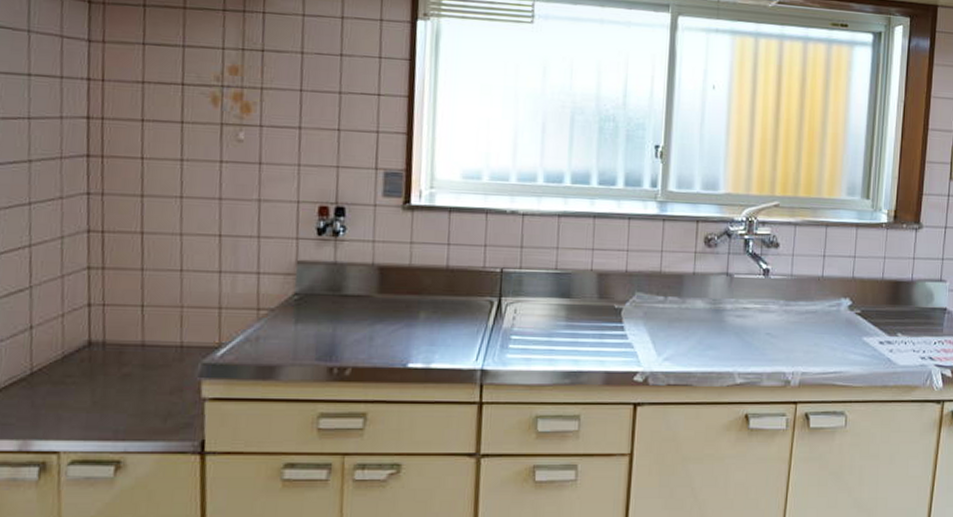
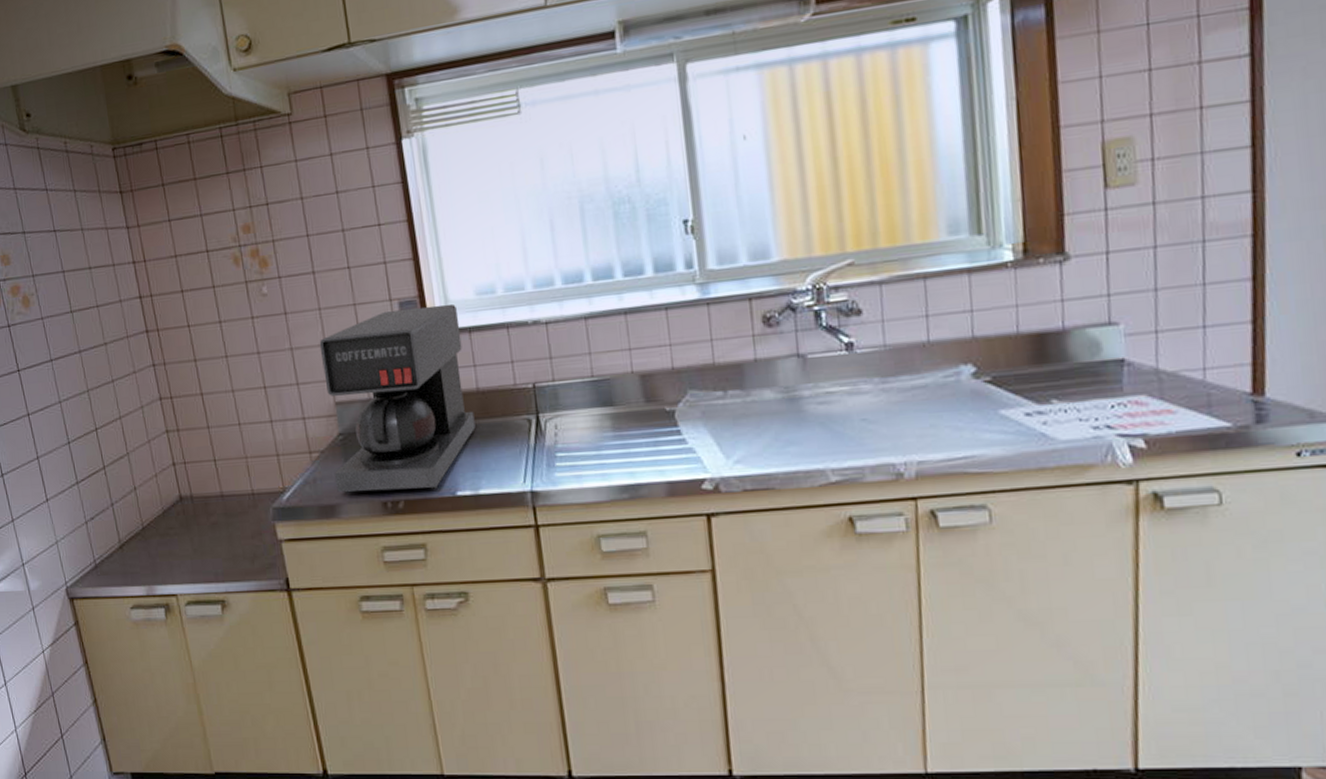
coffee maker: none [280,179,442,360] -> present [319,303,476,495]

